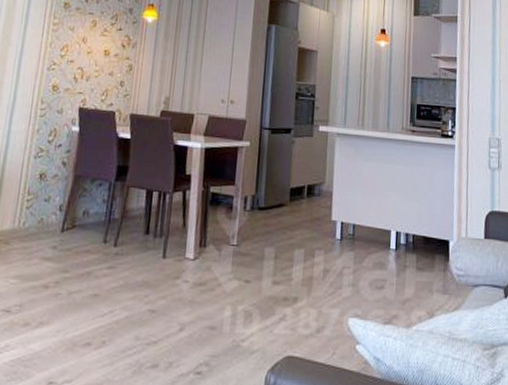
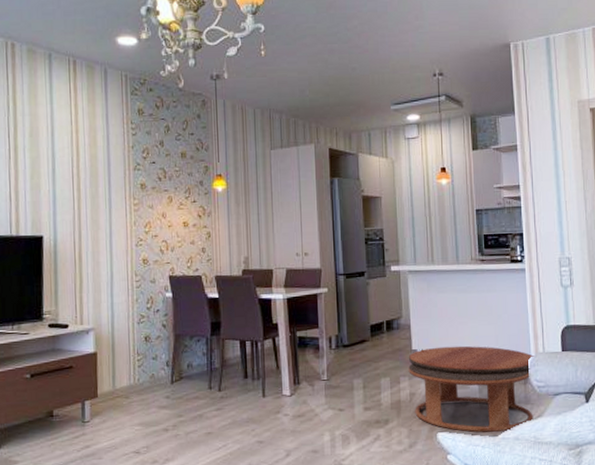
coffee table: none [325,220,456,322] -> present [408,346,534,433]

